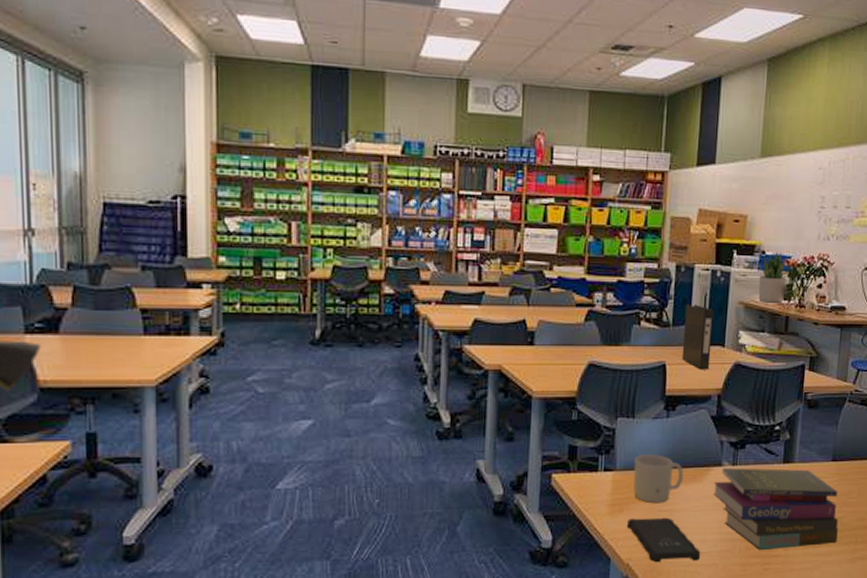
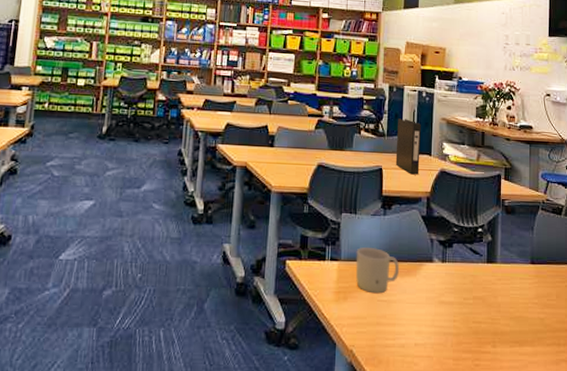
tablet: present [627,517,701,562] -> none [351,306,417,352]
books: present [713,468,839,550] -> none [426,264,541,346]
planter: present [758,252,787,303] -> none [458,78,481,121]

